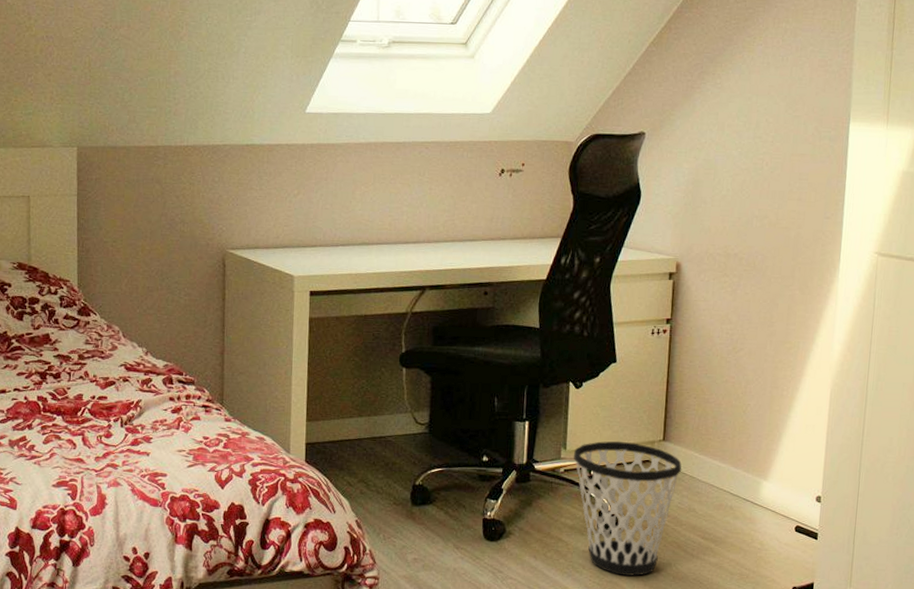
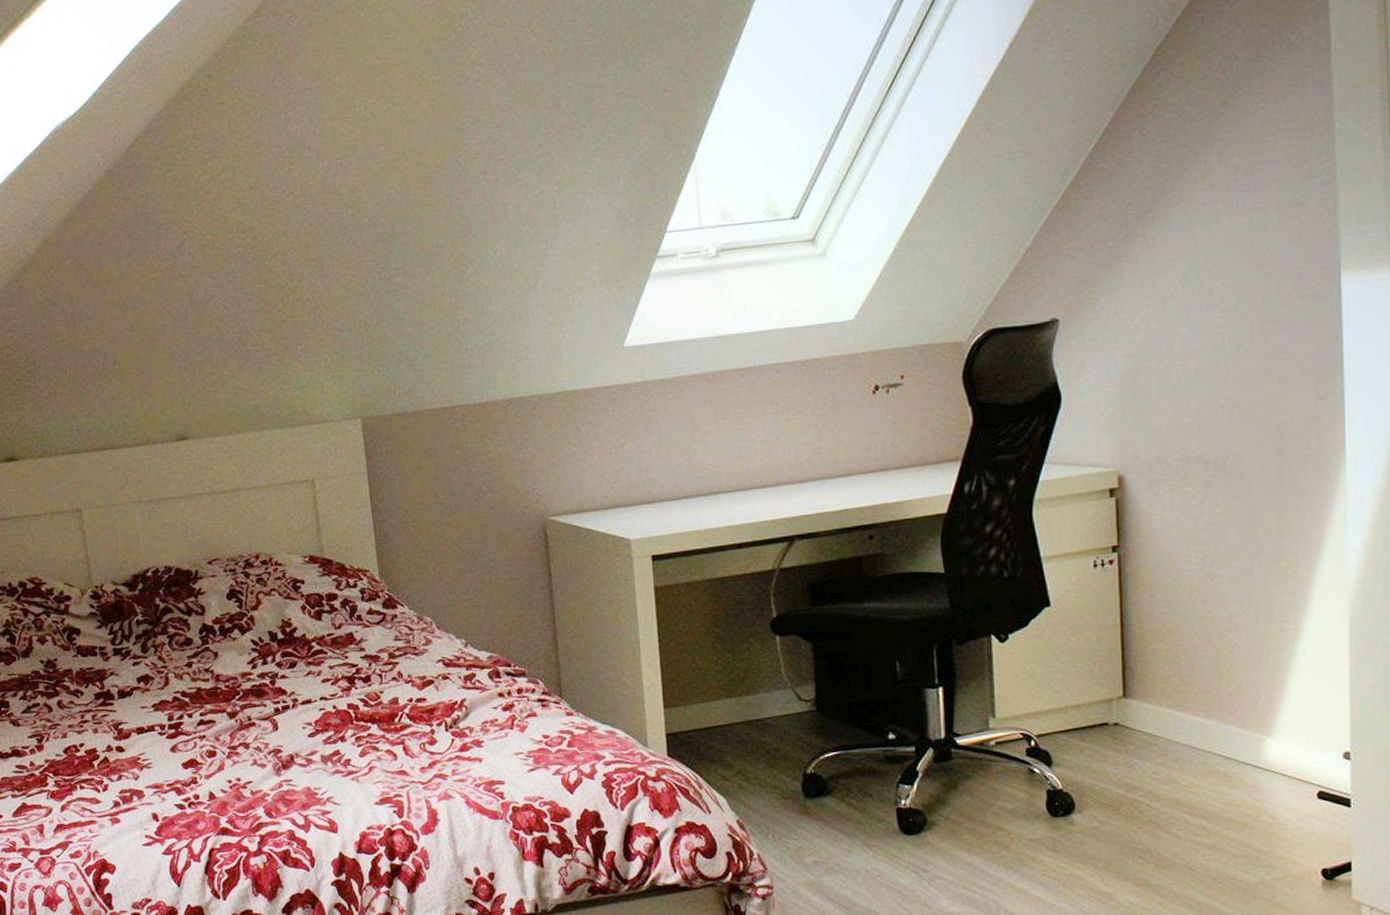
wastebasket: present [574,441,682,576] -> none [1006,702,1153,867]

